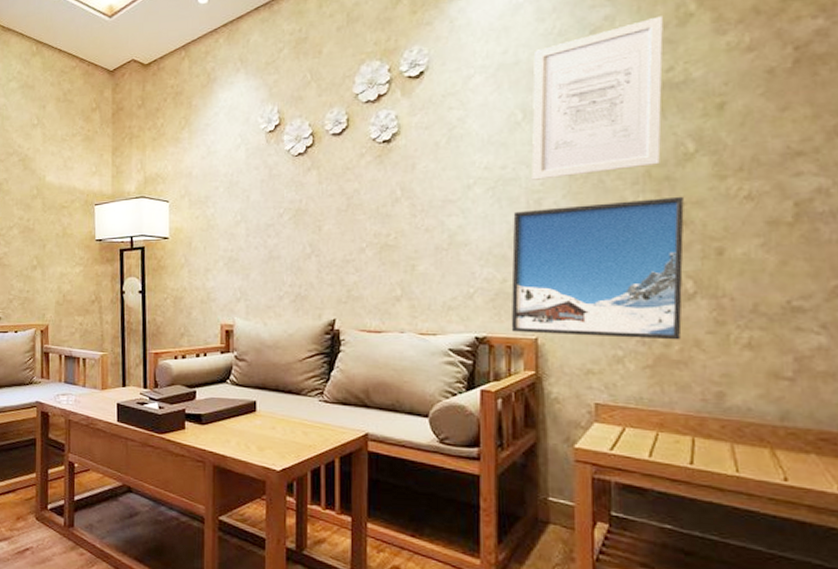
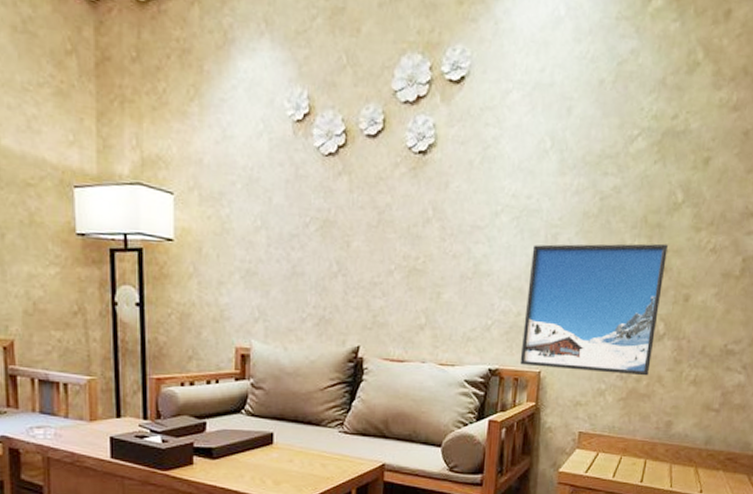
wall art: present [531,16,663,180] -> none [552,59,677,215]

